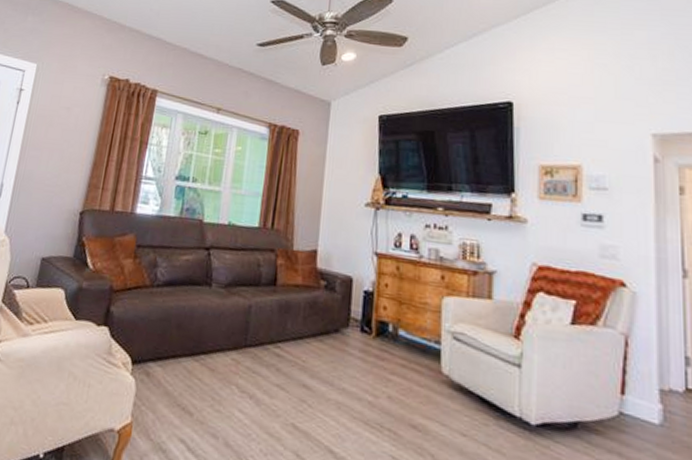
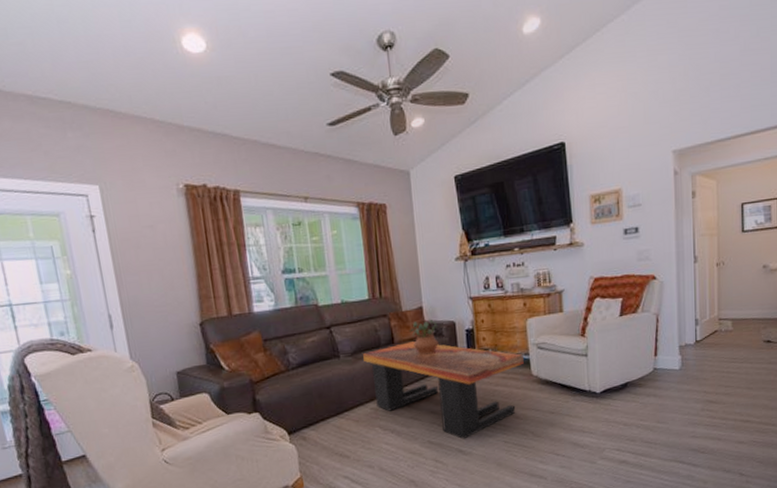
coffee table: none [237,287,433,437] -> present [363,341,524,440]
potted plant: none [295,266,331,311] -> present [408,319,439,355]

